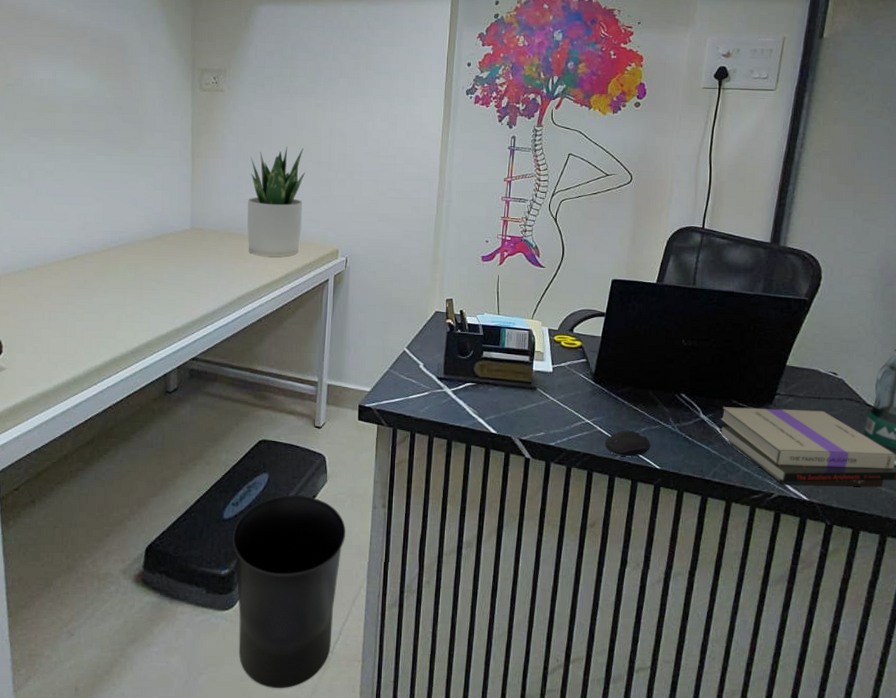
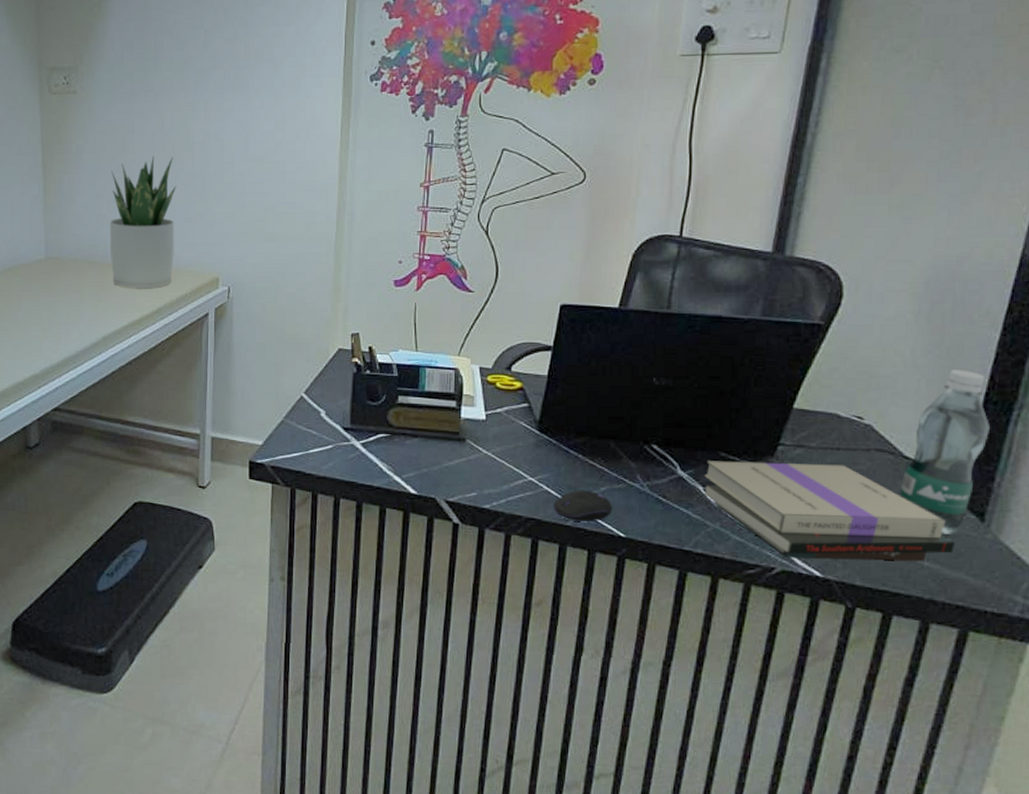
waste bin: present [232,495,345,688] -> none [108,565,238,782]

